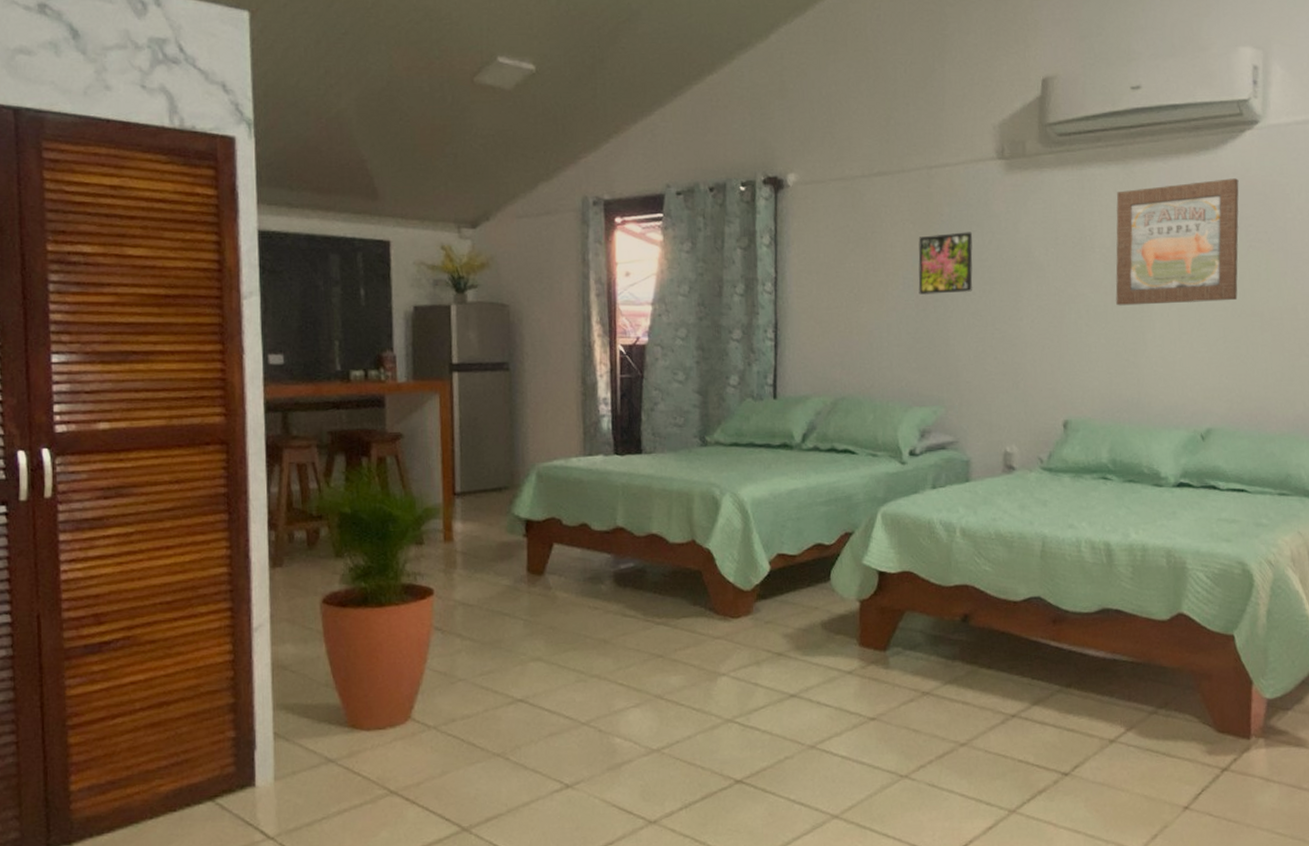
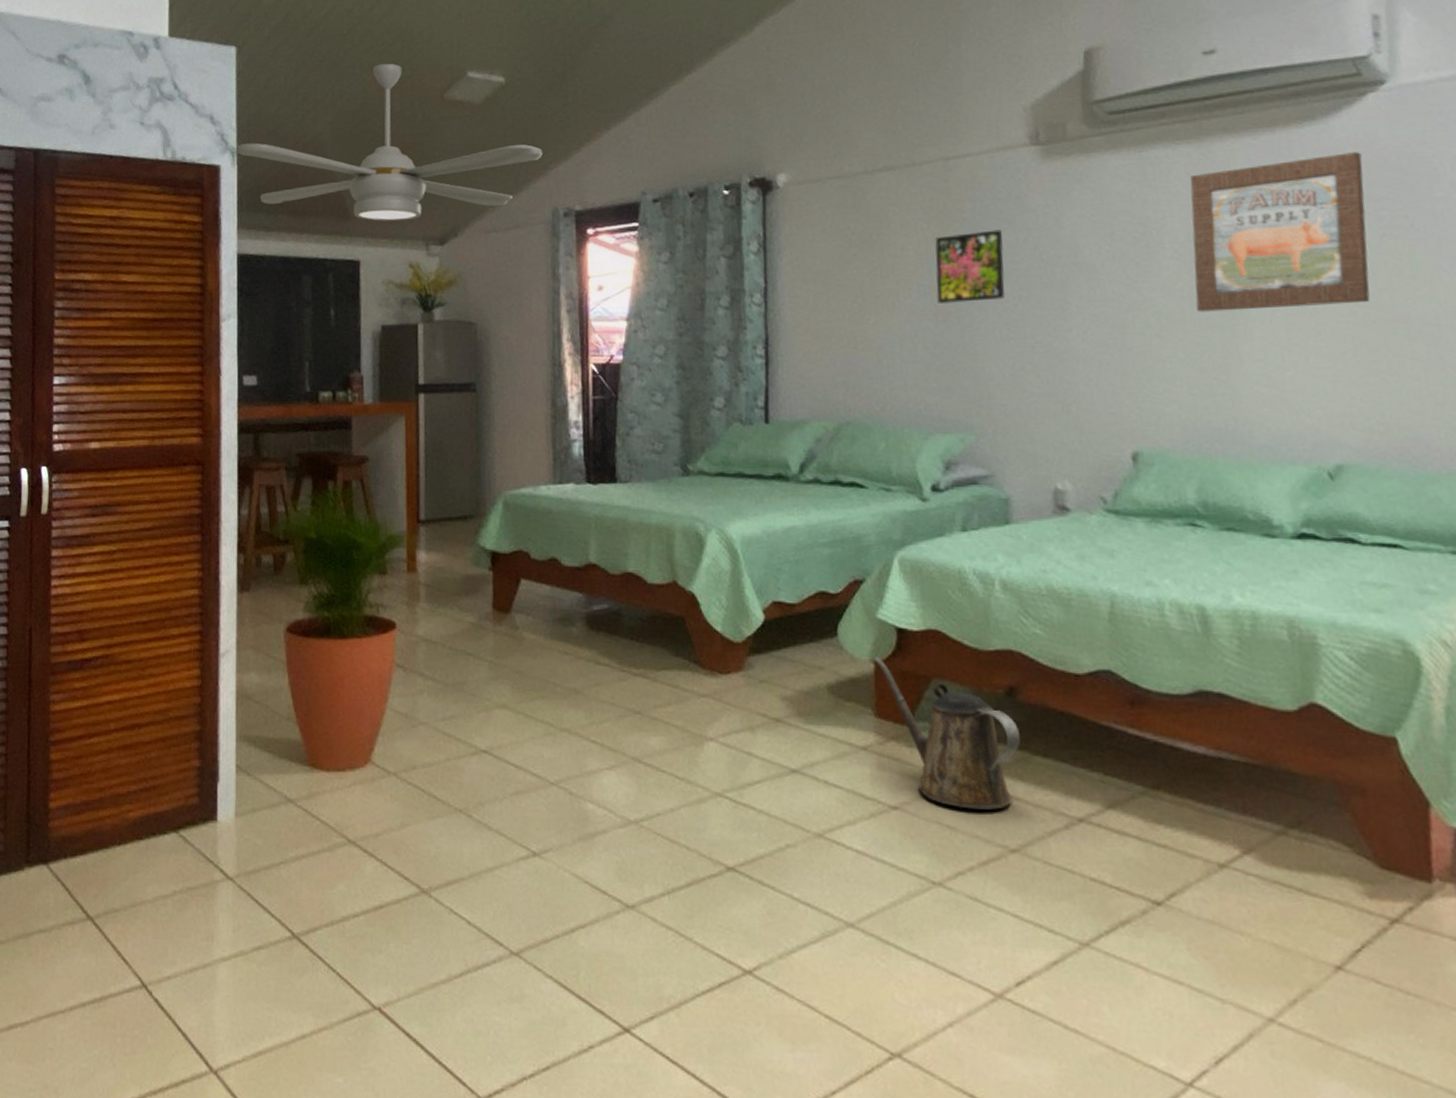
ceiling fan: none [252,42,572,203] -> present [236,63,542,222]
watering can: none [859,596,971,715] -> present [873,657,1020,810]

